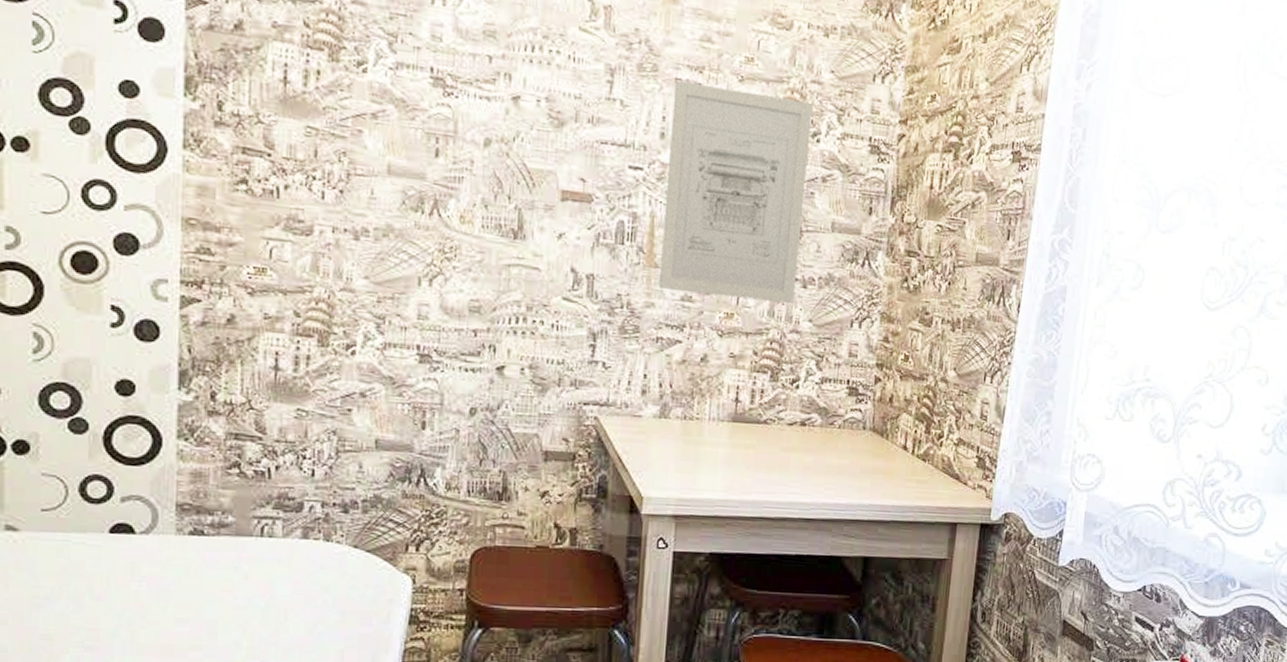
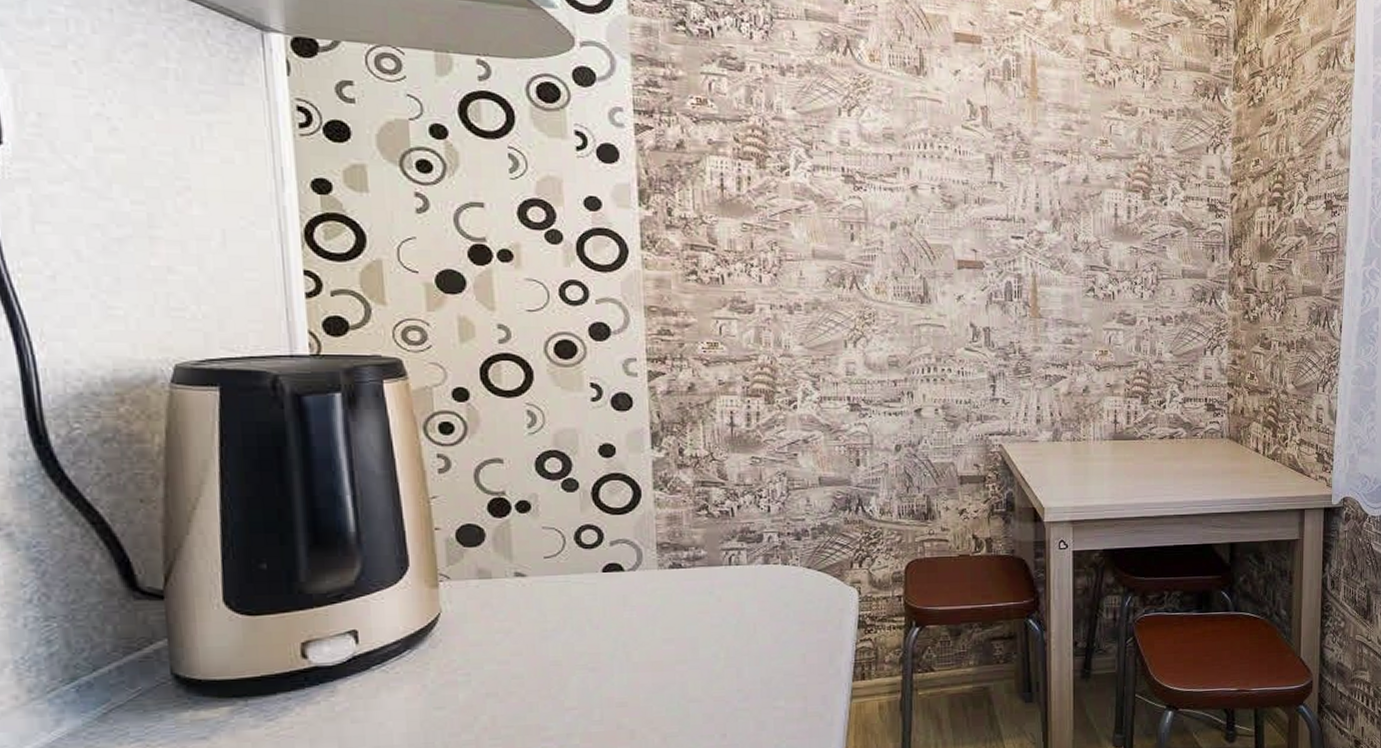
wall art: present [658,80,813,303] -> none [1043,163,1159,339]

